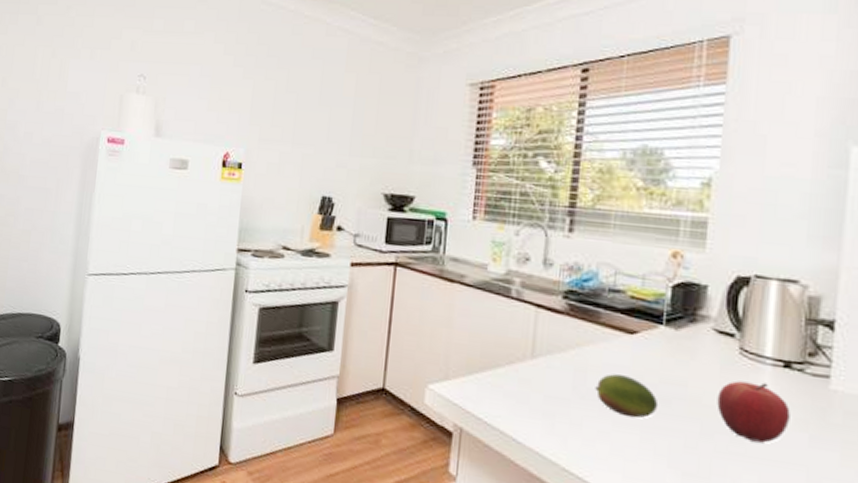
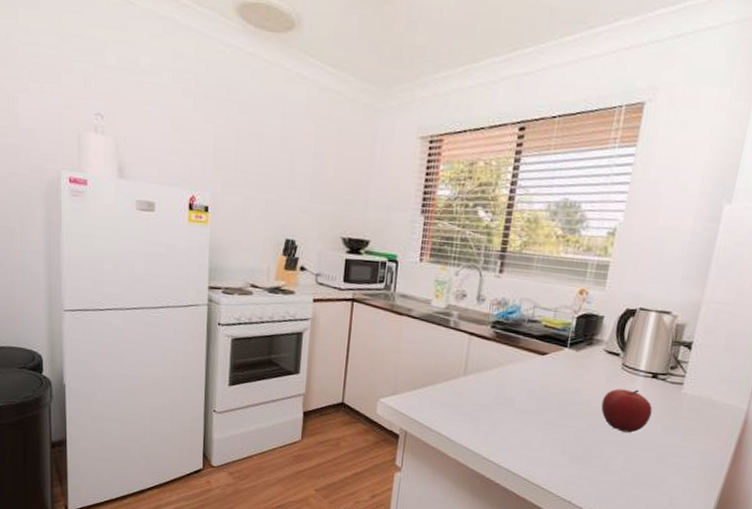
fruit: present [595,374,659,419] -> none [512,386,559,419]

